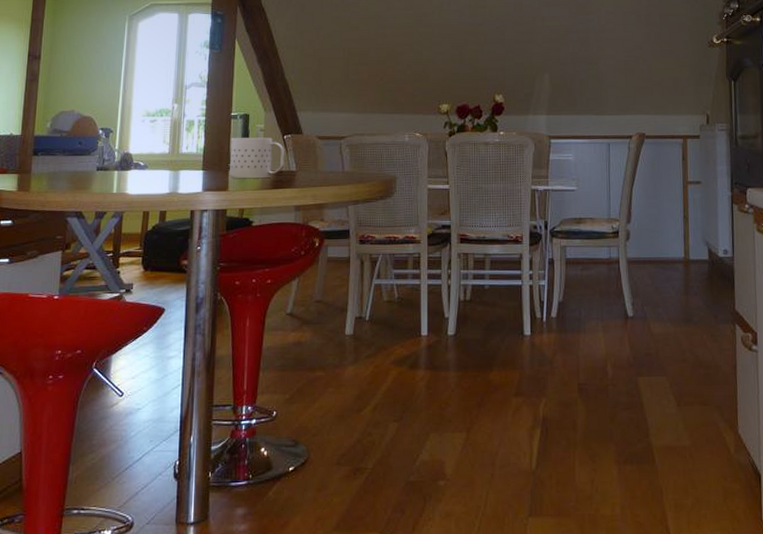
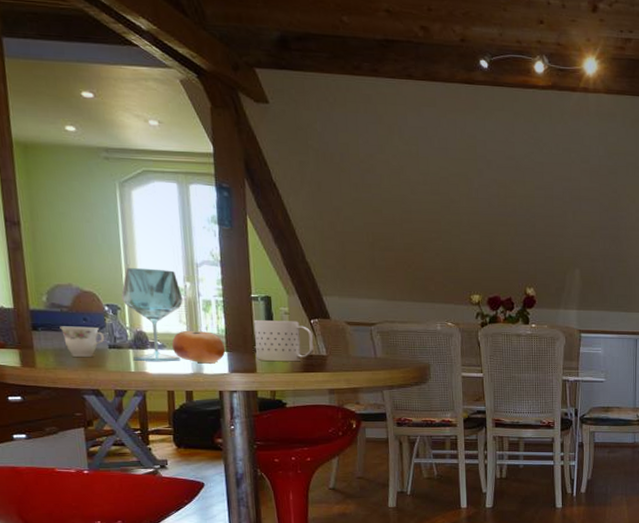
teacup: none [57,150,95,180] -> present [59,326,105,357]
wine glass: none [115,92,169,182] -> present [121,268,183,361]
fruit: none [153,150,202,183] -> present [171,330,226,364]

